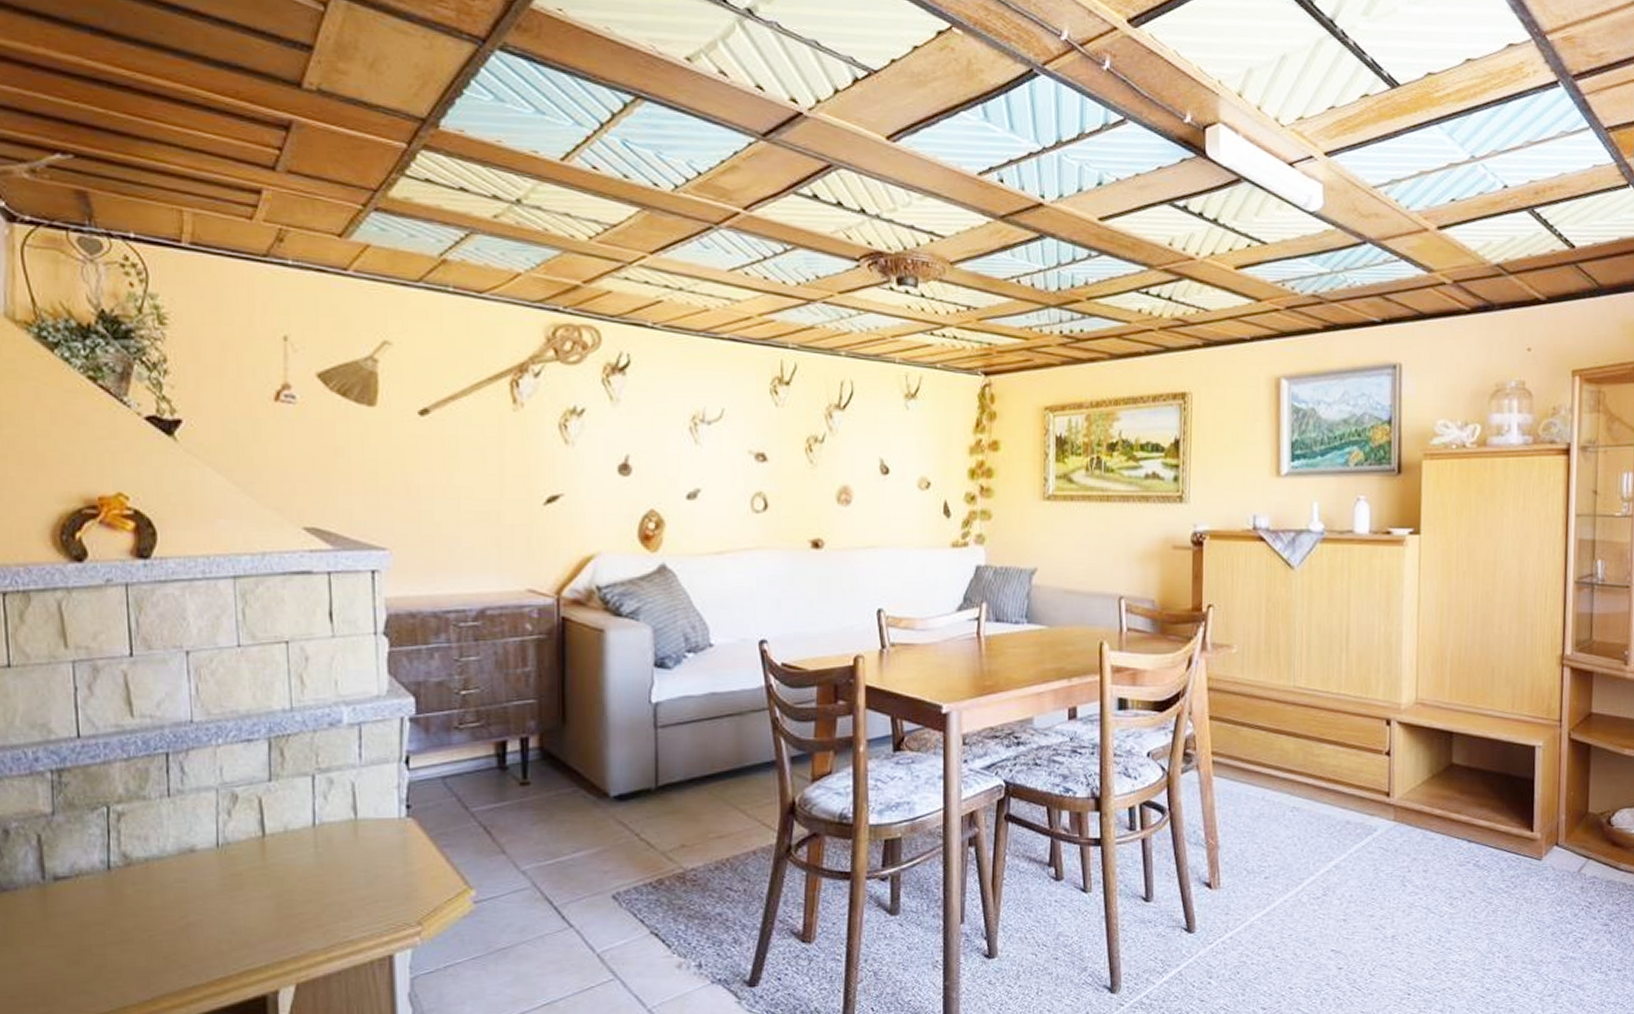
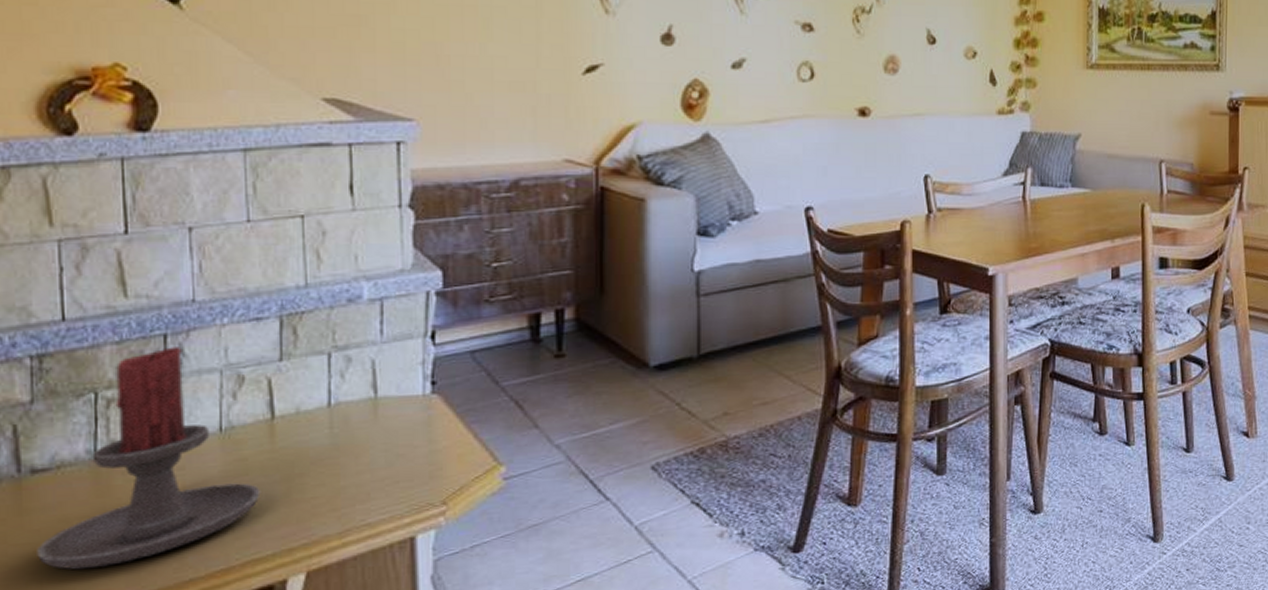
candle holder: none [60,765,254,973] -> present [37,347,261,570]

